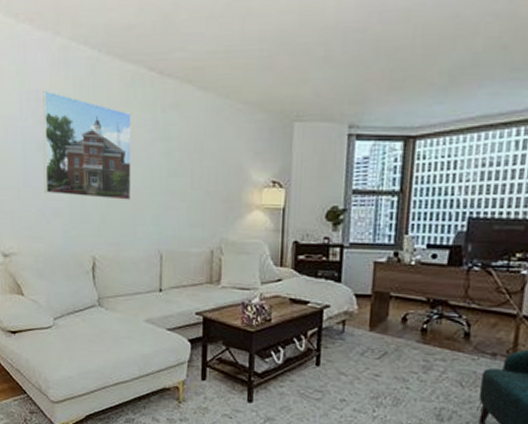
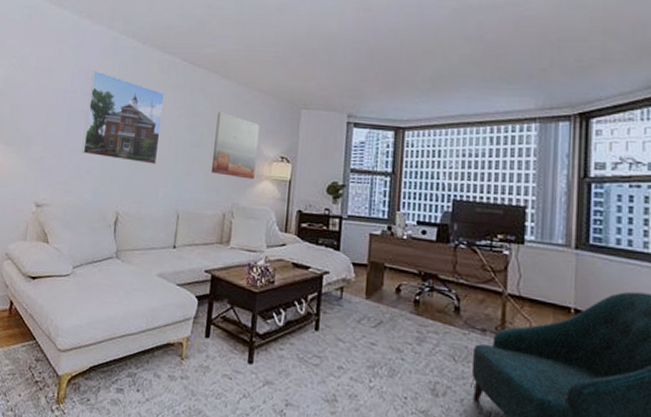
wall art: none [193,131,246,210] -> present [211,111,259,180]

